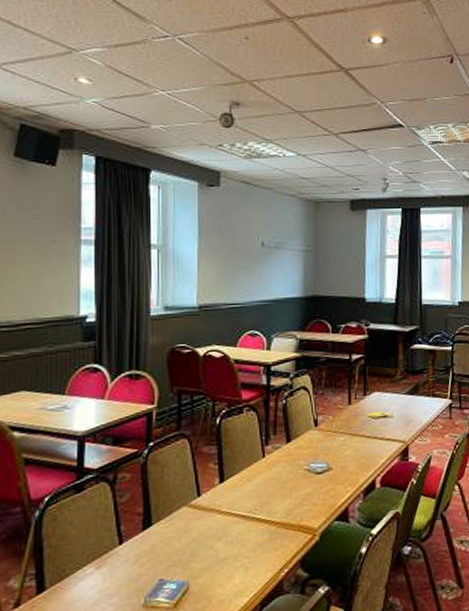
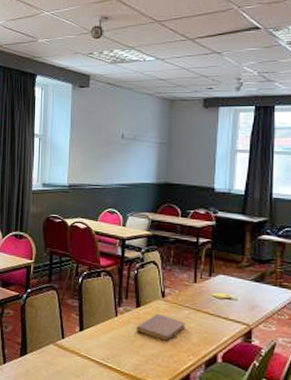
notebook: none [287,446,342,477] -> present [136,314,186,342]

